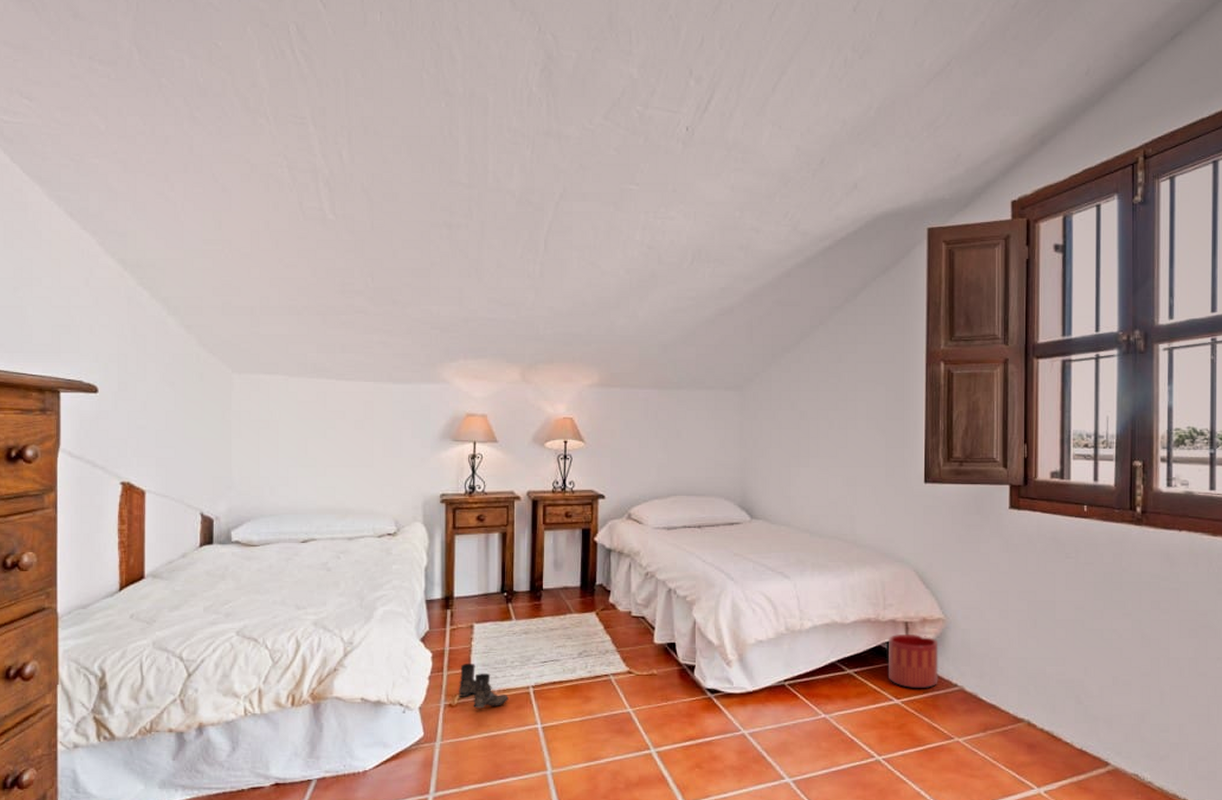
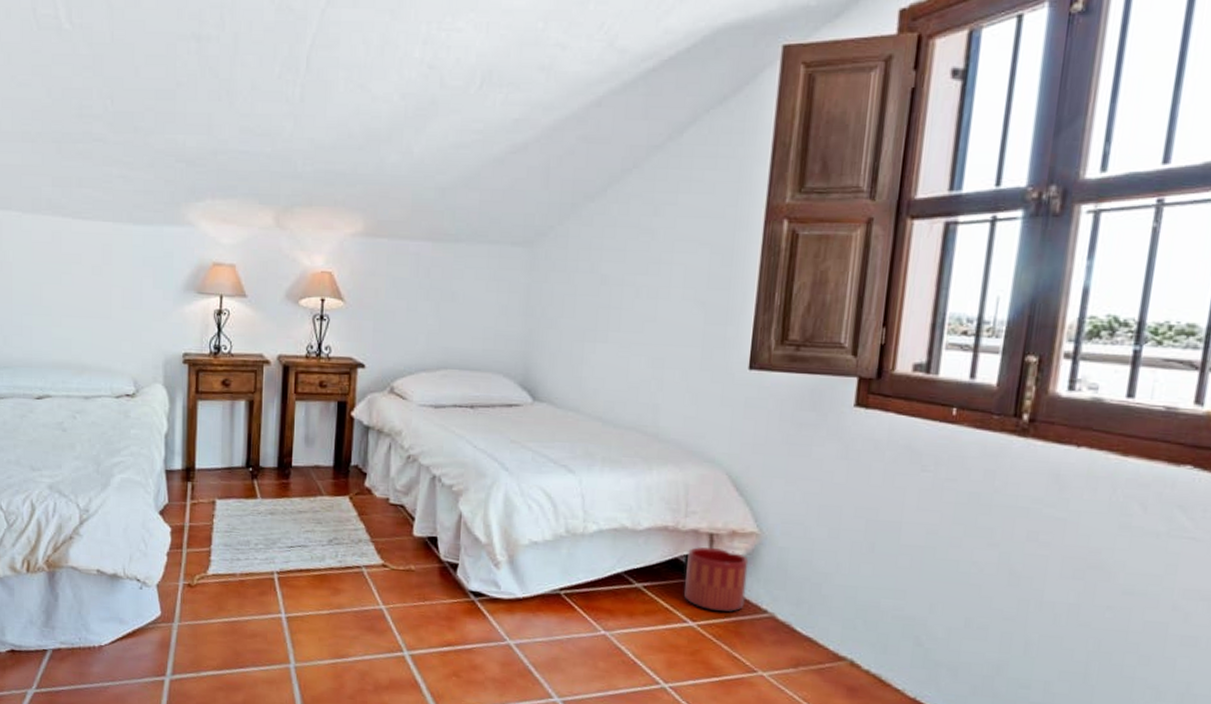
boots: present [459,663,509,709] -> none [198,541,251,592]

